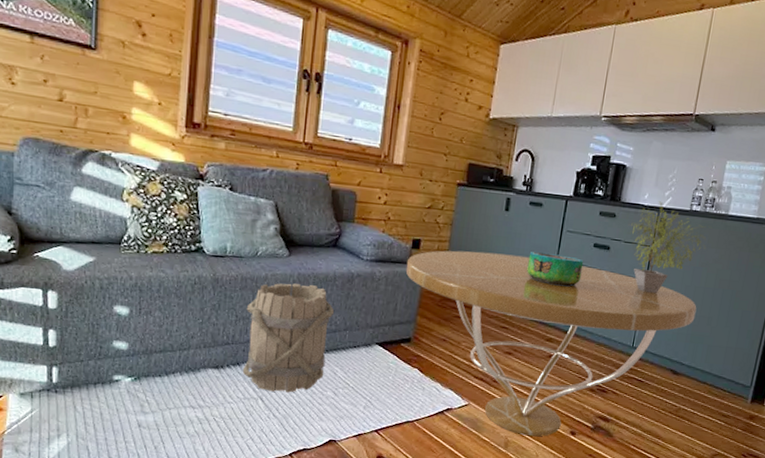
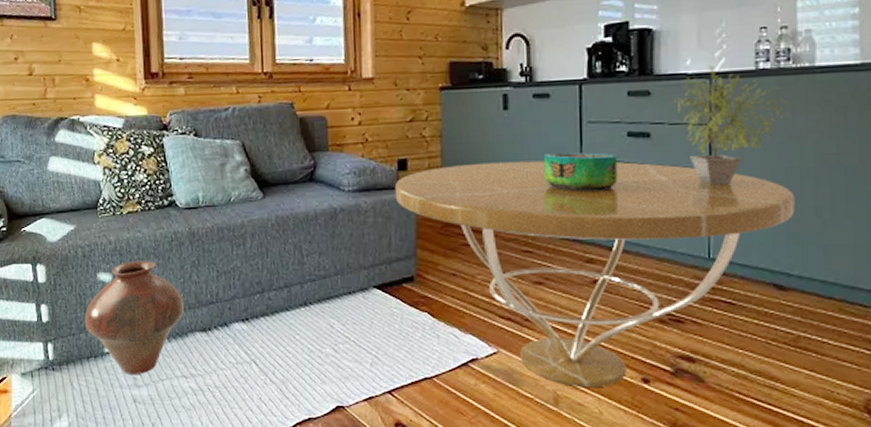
vase: none [96,298,201,402] -> present [85,261,185,374]
bucket: present [242,283,335,393] -> none [226,227,321,353]

